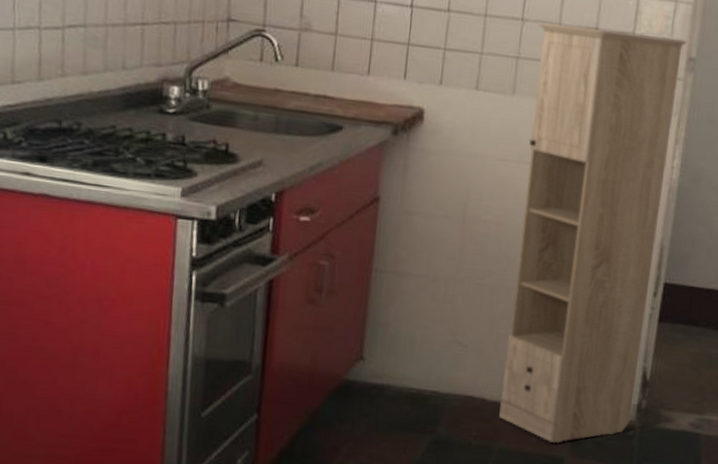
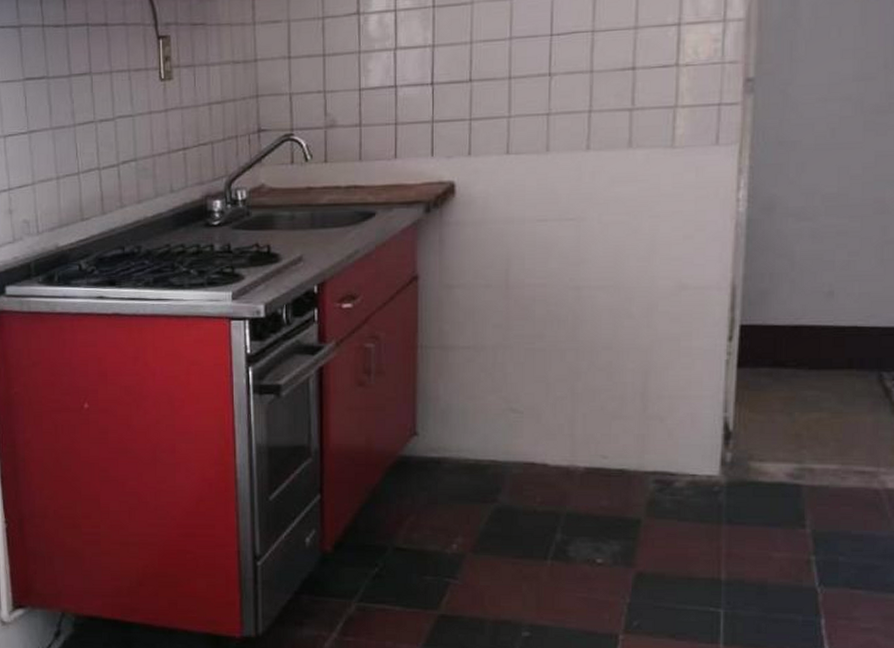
storage cabinet: present [499,21,687,443] -> none [564,62,741,504]

